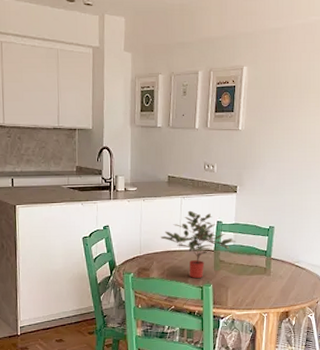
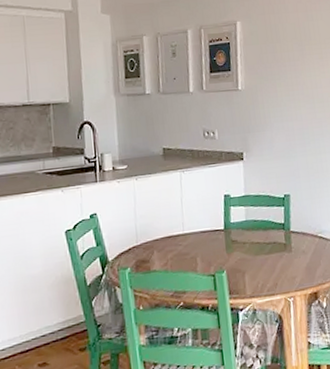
potted plant: present [160,210,237,278] -> none [159,185,249,265]

